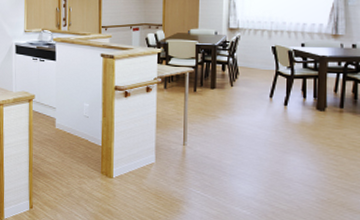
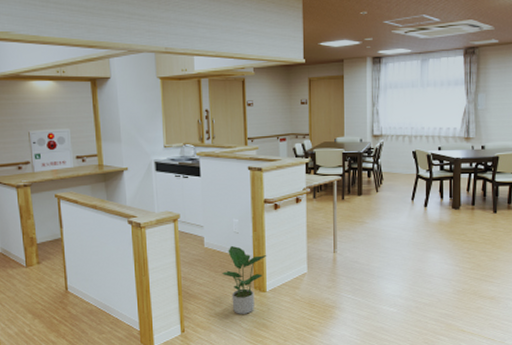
potted plant: none [71,128,115,198] -> present [222,245,267,314]

